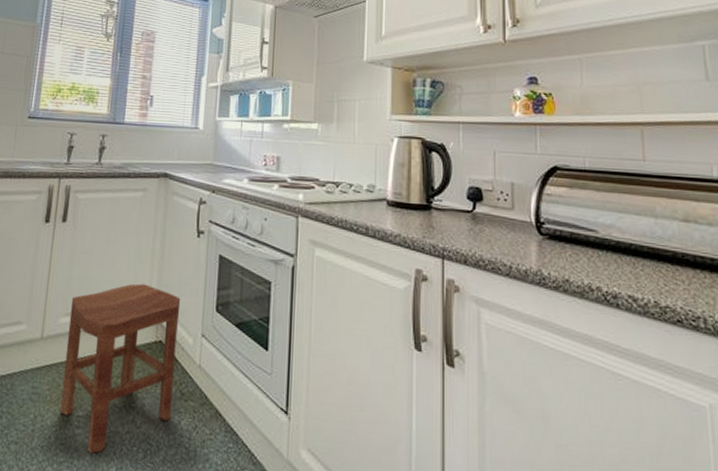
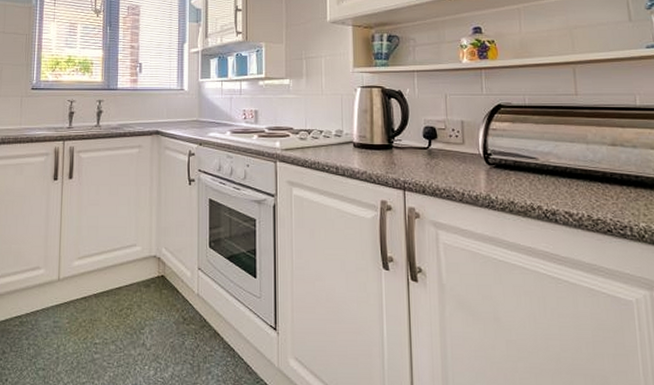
stool: present [59,283,181,454] -> none [79,228,178,374]

